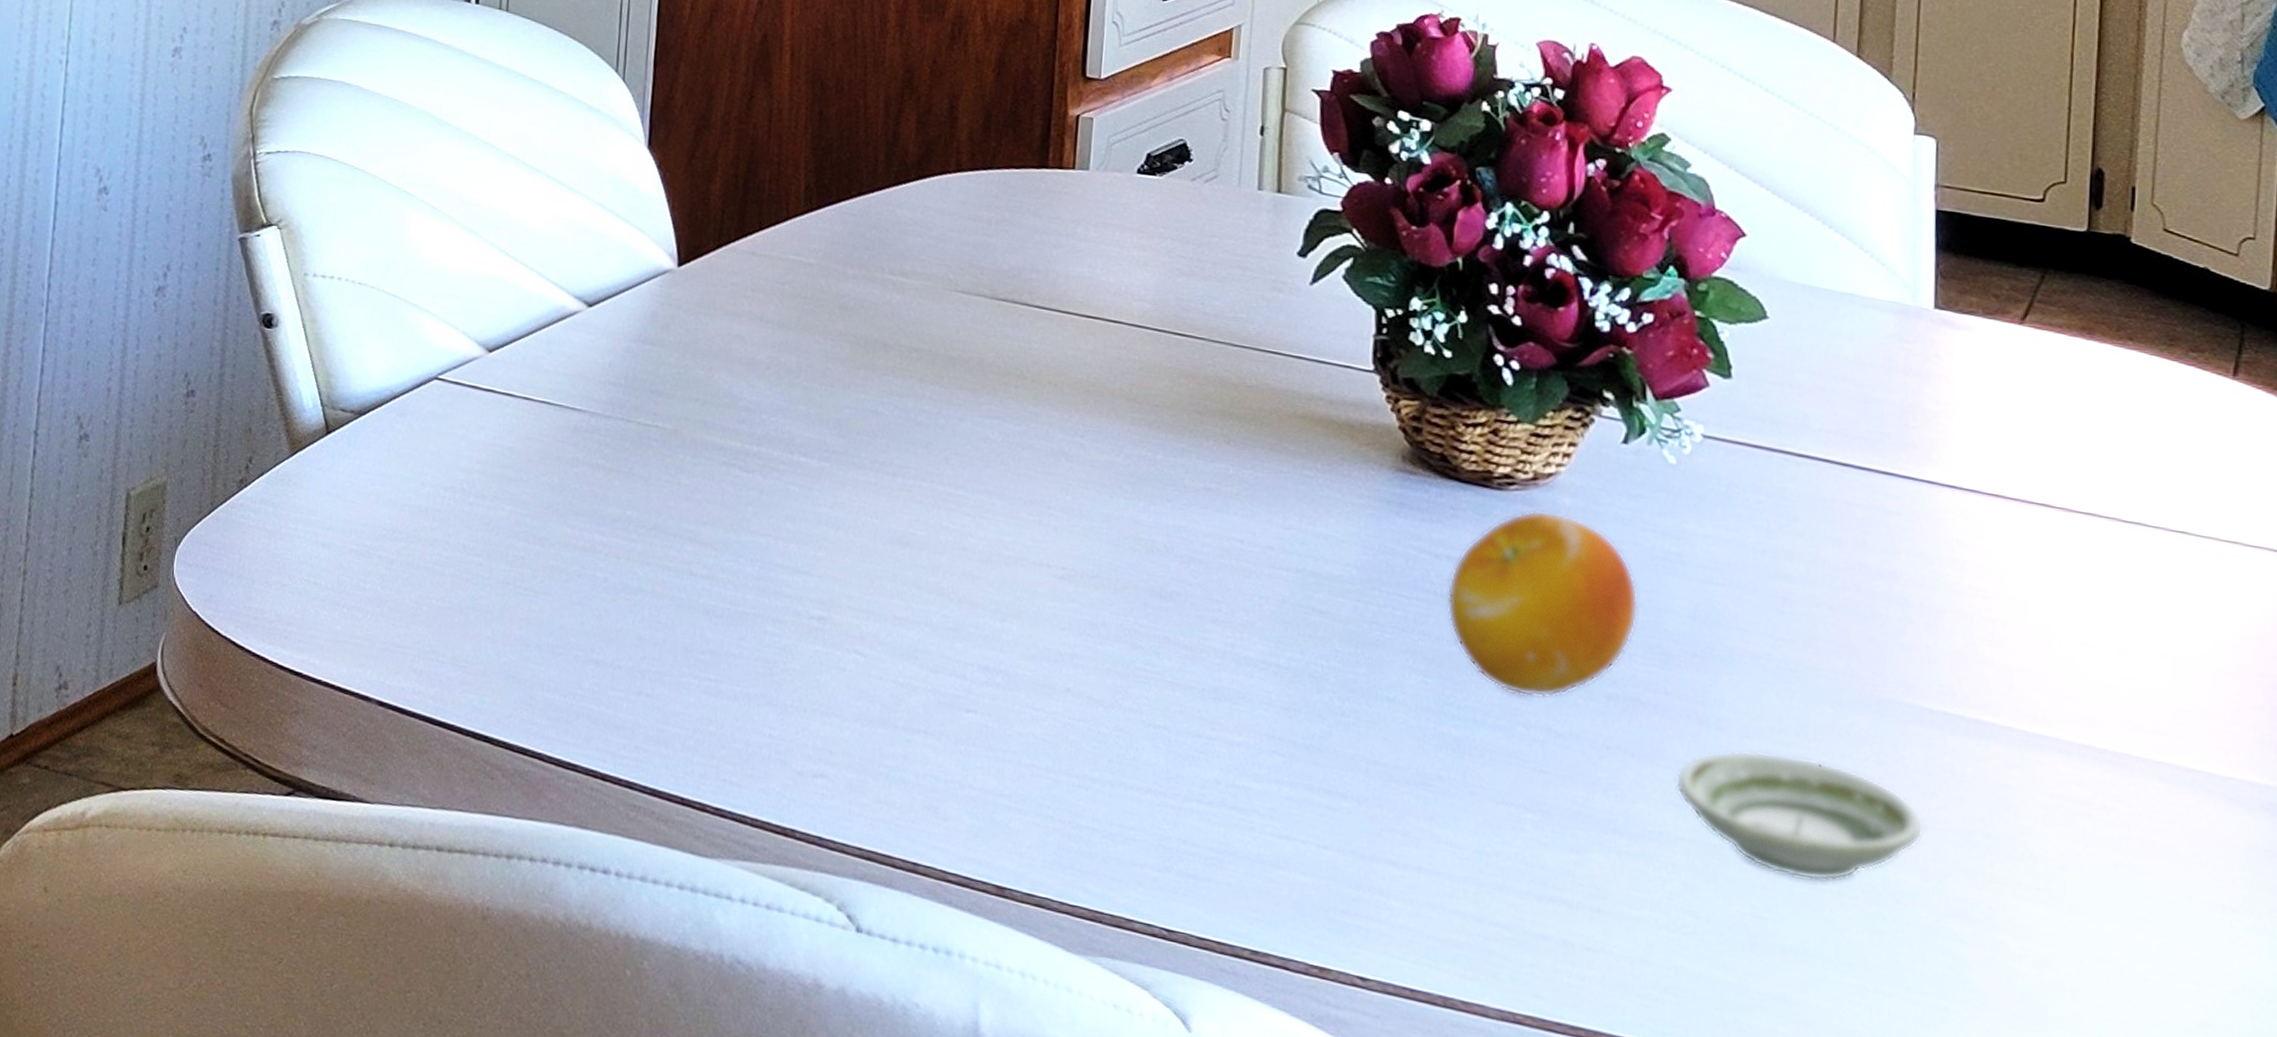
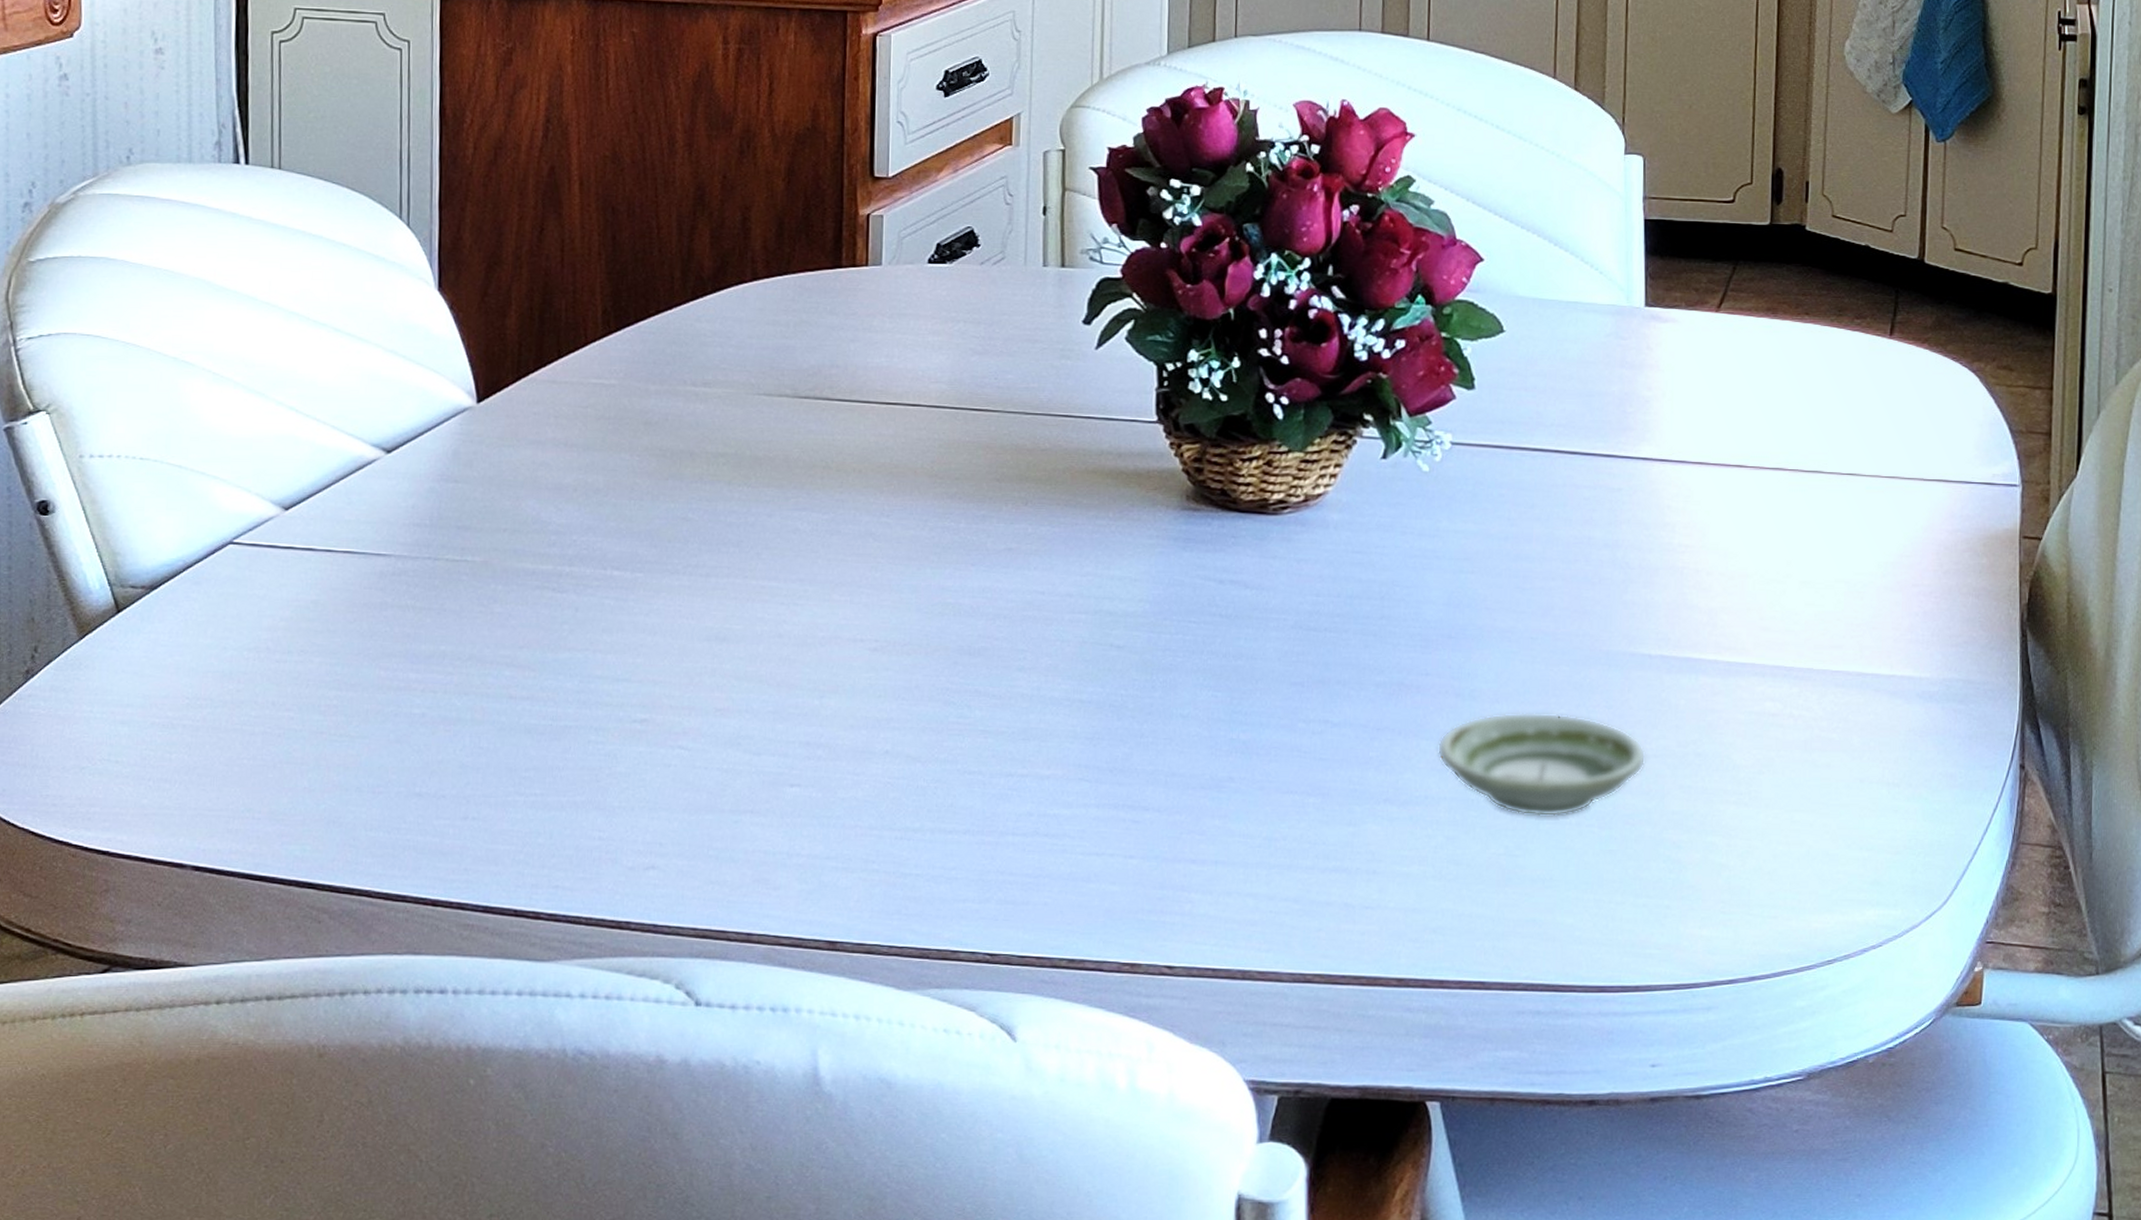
fruit: present [1447,510,1639,698] -> none [1232,528,1401,696]

